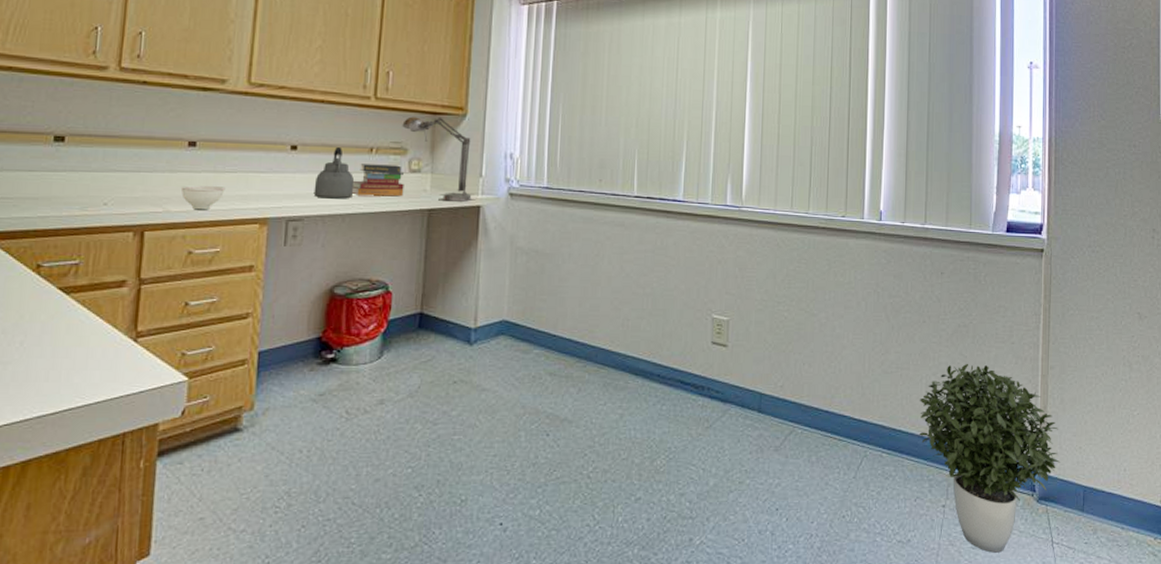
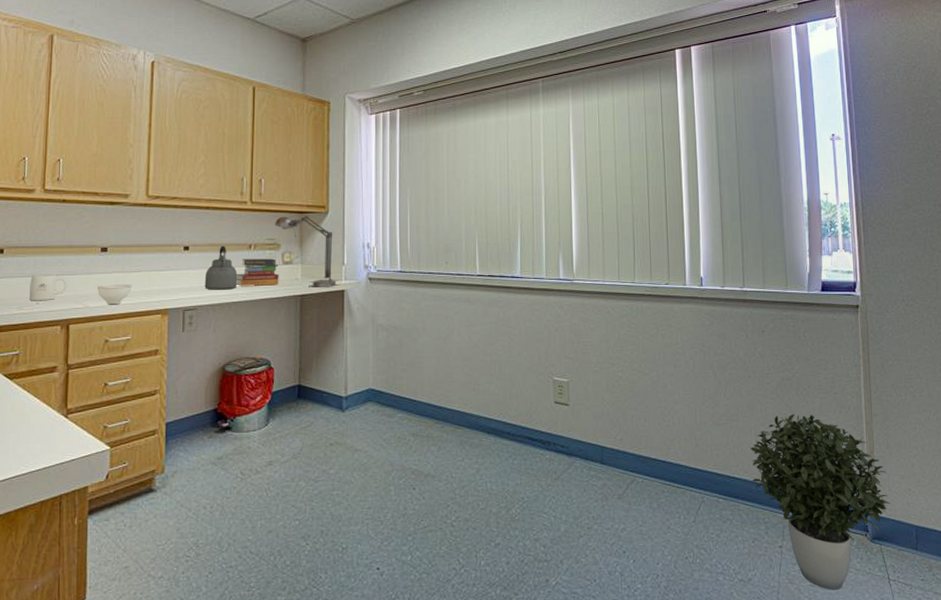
mug: none [95,168,145,202] -> present [29,273,68,301]

